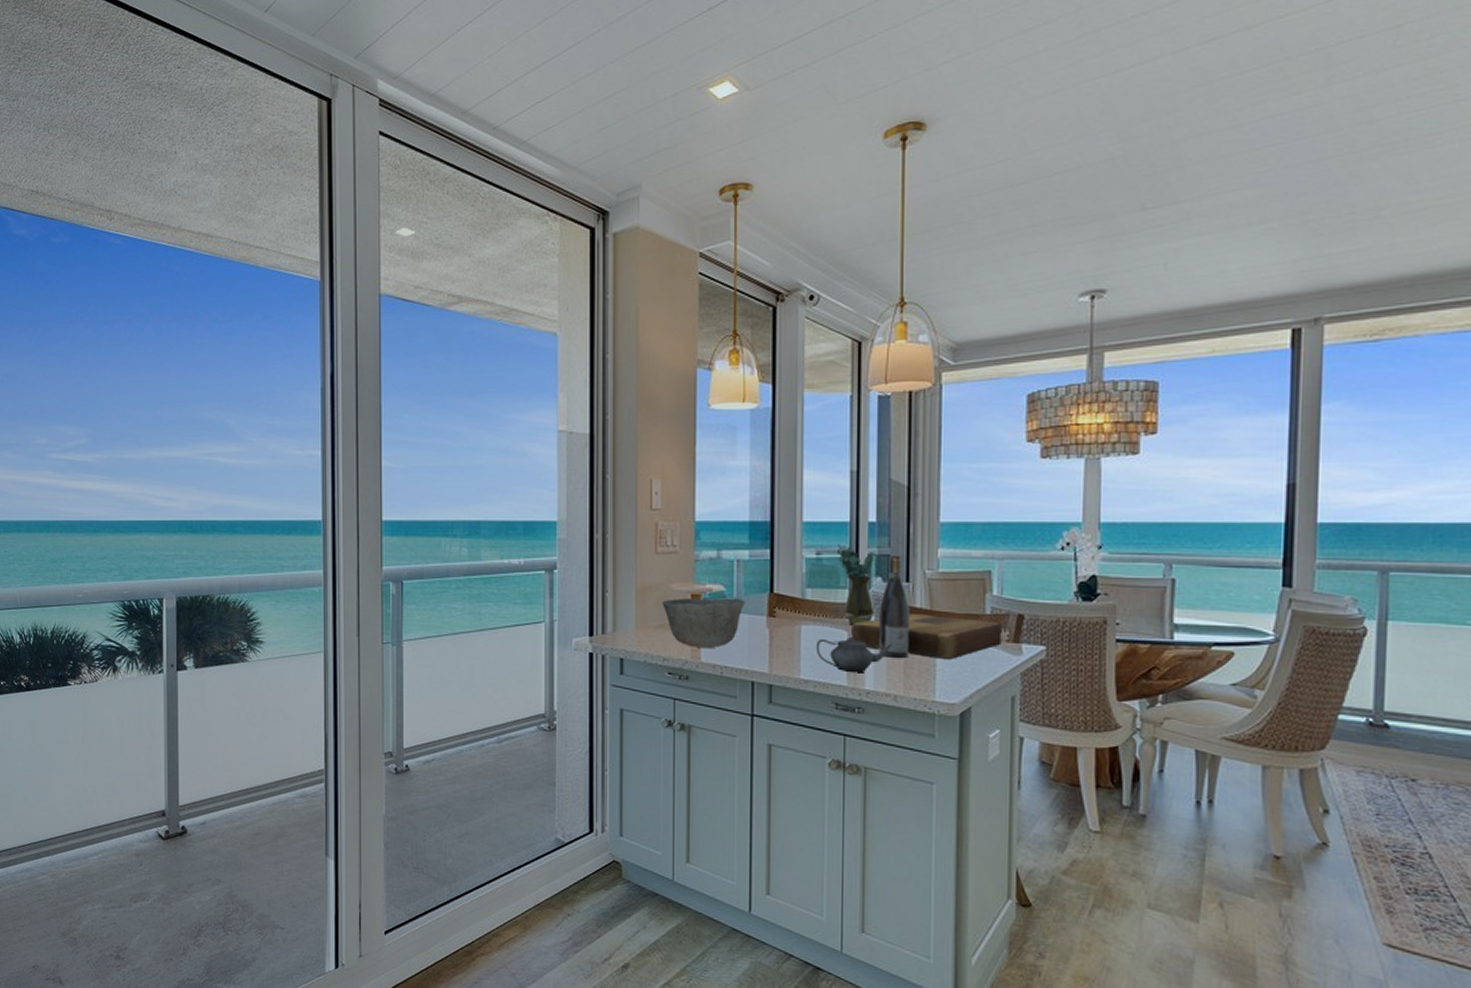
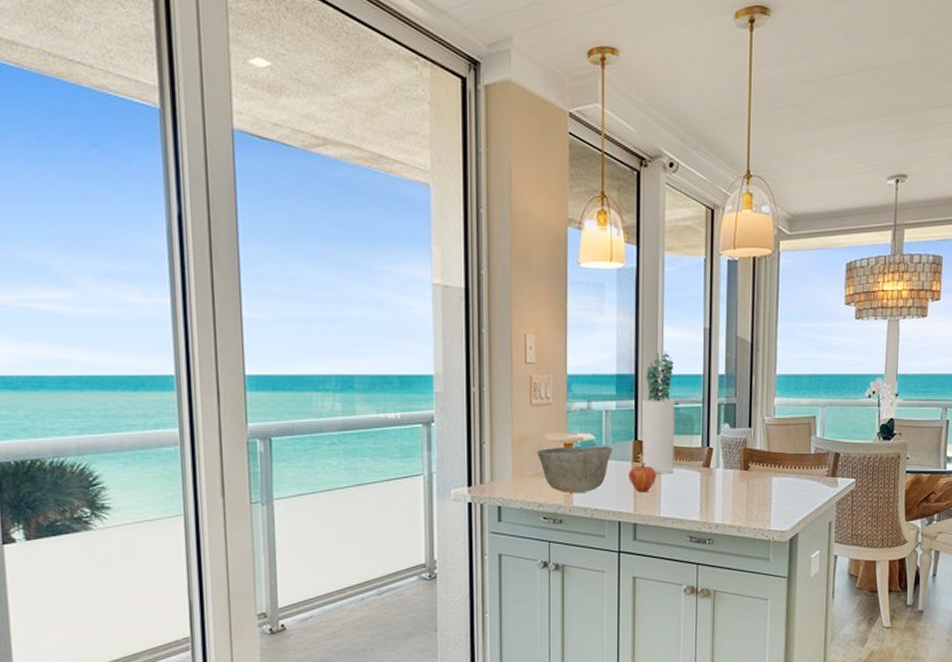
fruit: none [763,617,796,651] -> present [628,462,657,493]
vase: none [778,496,817,632] -> present [641,351,675,475]
teapot: present [815,638,893,673] -> none [674,478,737,509]
vase: present [838,544,875,625] -> none [693,395,723,467]
cutting board: present [851,613,1002,659] -> none [704,454,823,493]
wine bottle: present [878,554,910,658] -> none [725,403,752,494]

